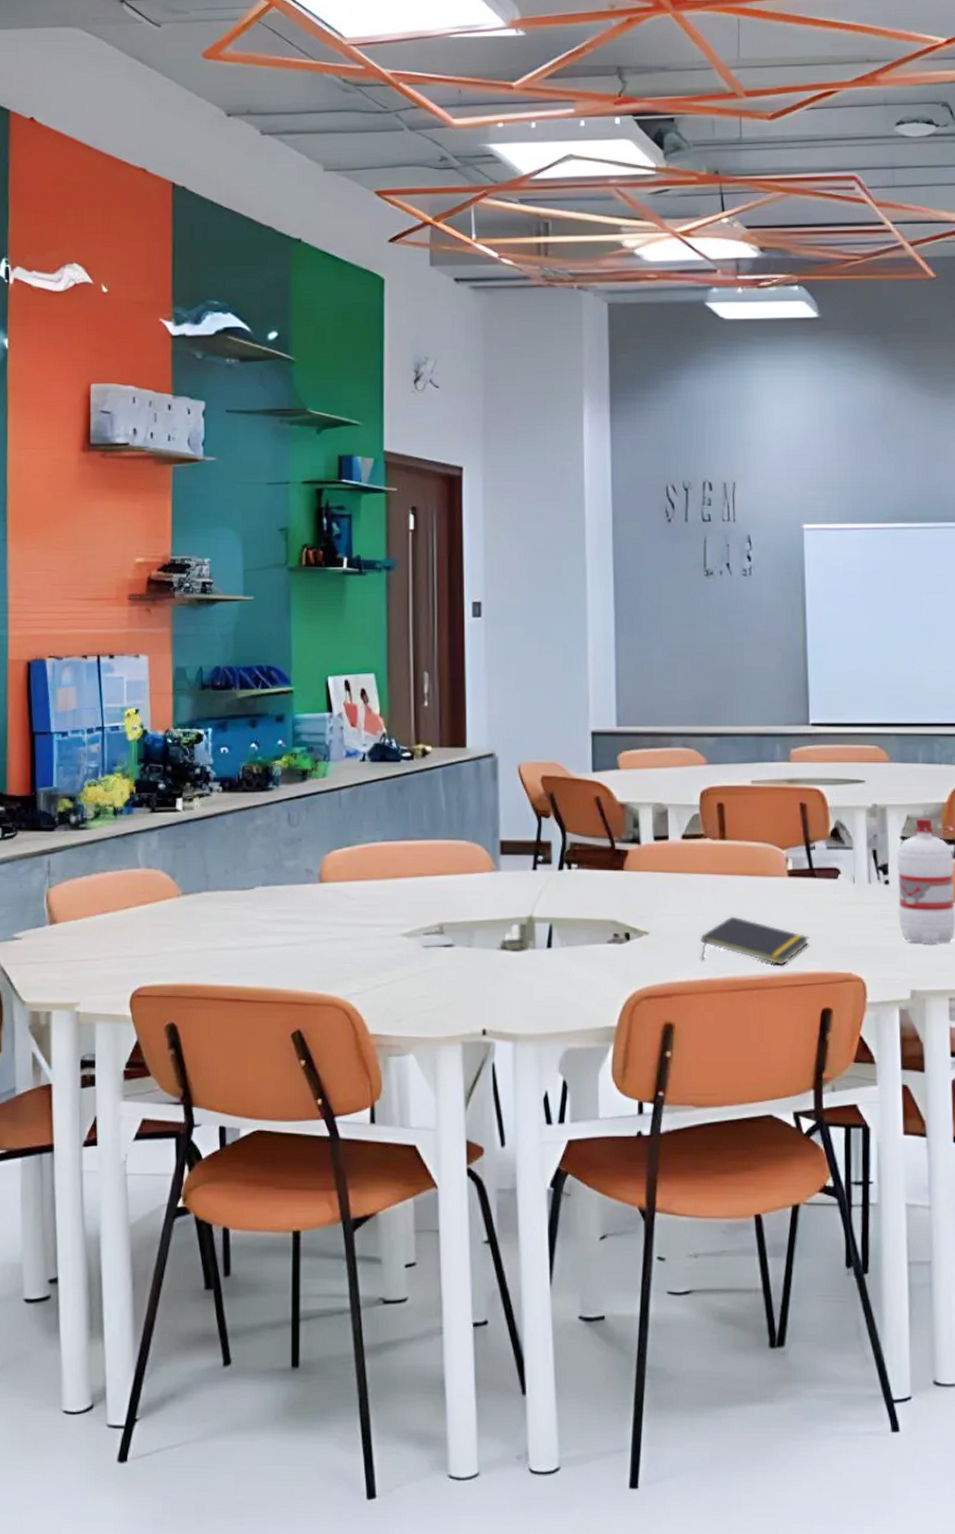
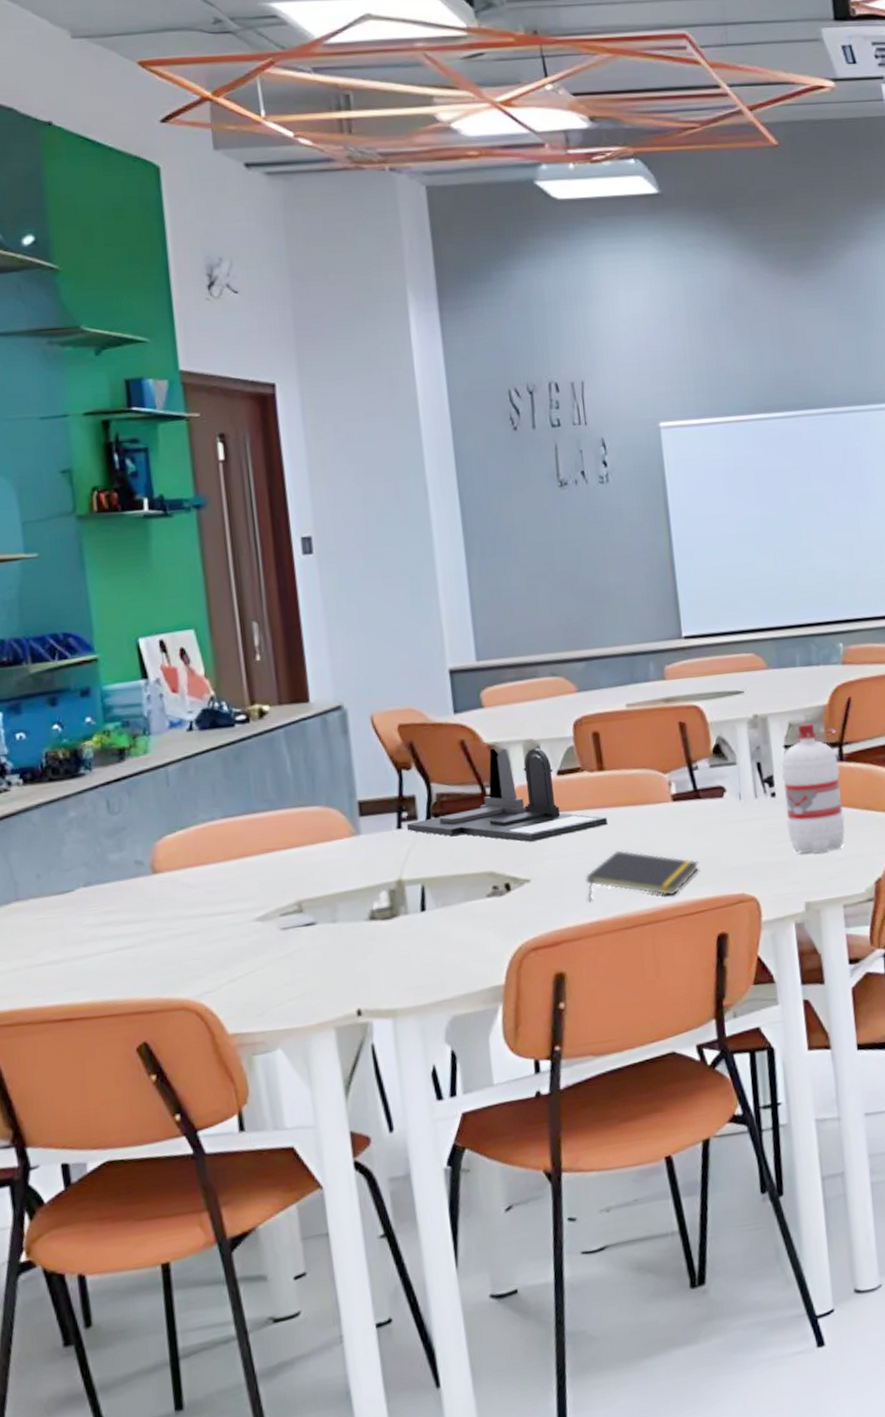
desk organizer: none [542,807,725,897] -> present [407,748,607,842]

